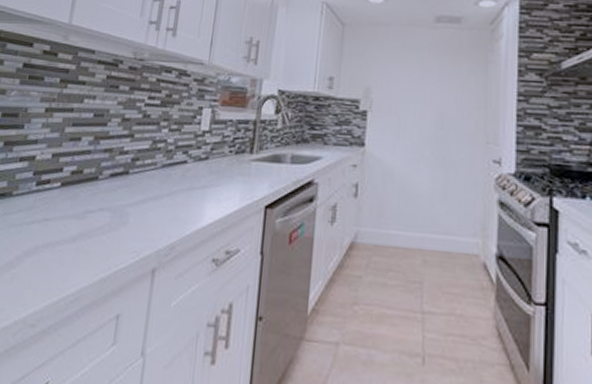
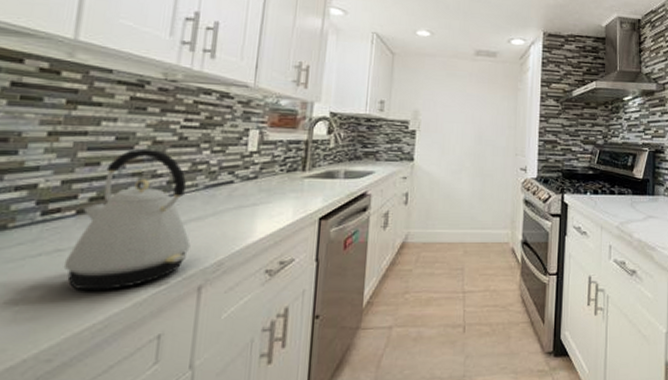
kettle: none [48,125,148,263] -> present [63,148,191,291]

